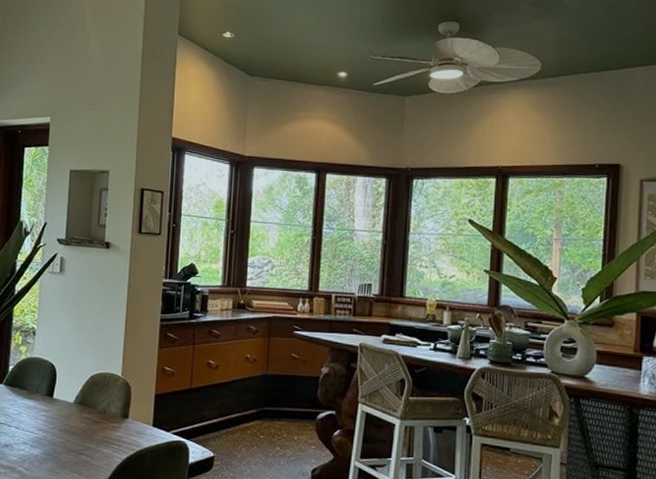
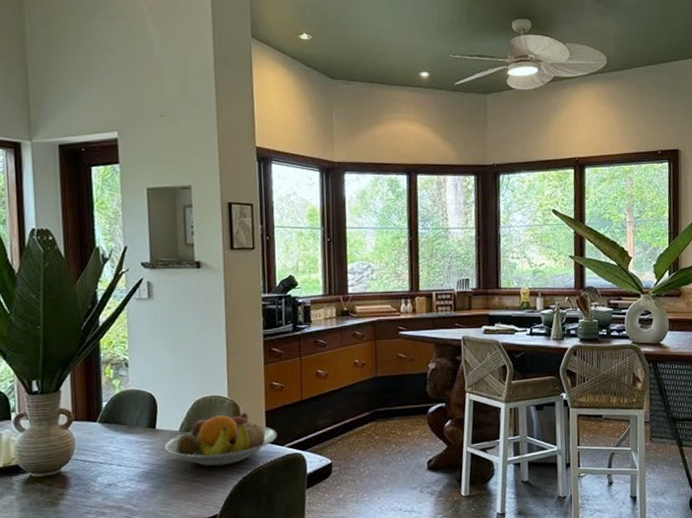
fruit bowl: none [59,390,164,443] -> present [165,412,277,467]

